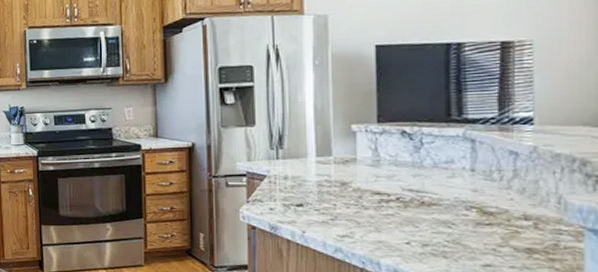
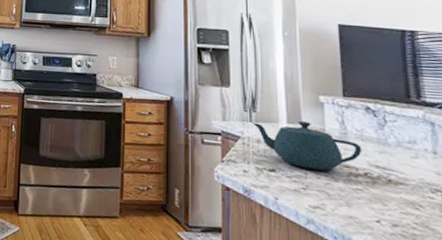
teapot: none [278,152,395,200] -> present [251,120,363,171]

